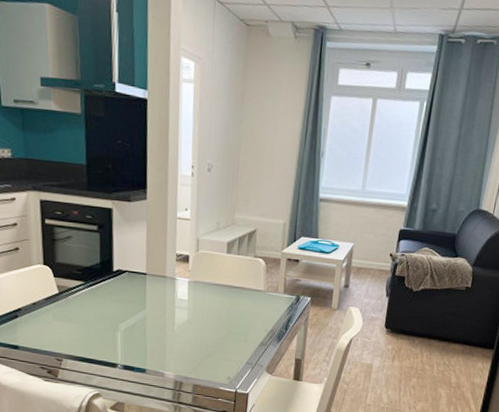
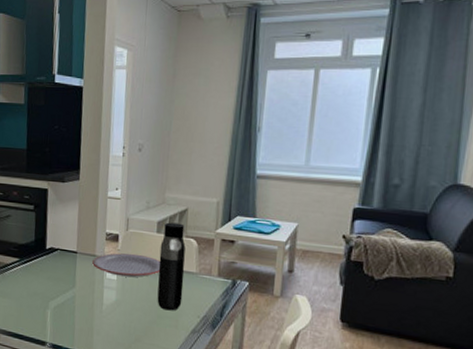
plate: none [163,273,230,297] -> present [92,253,160,278]
water bottle: none [227,243,254,327] -> present [157,222,186,311]

